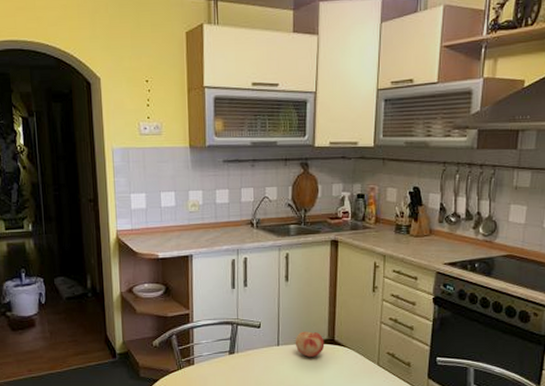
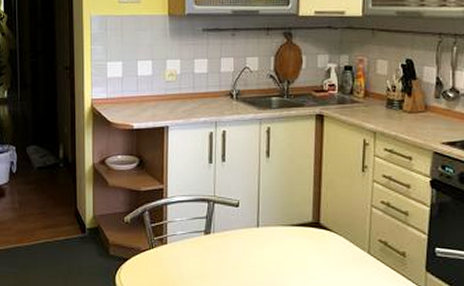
fruit: present [295,331,325,357] -> none [276,212,309,241]

